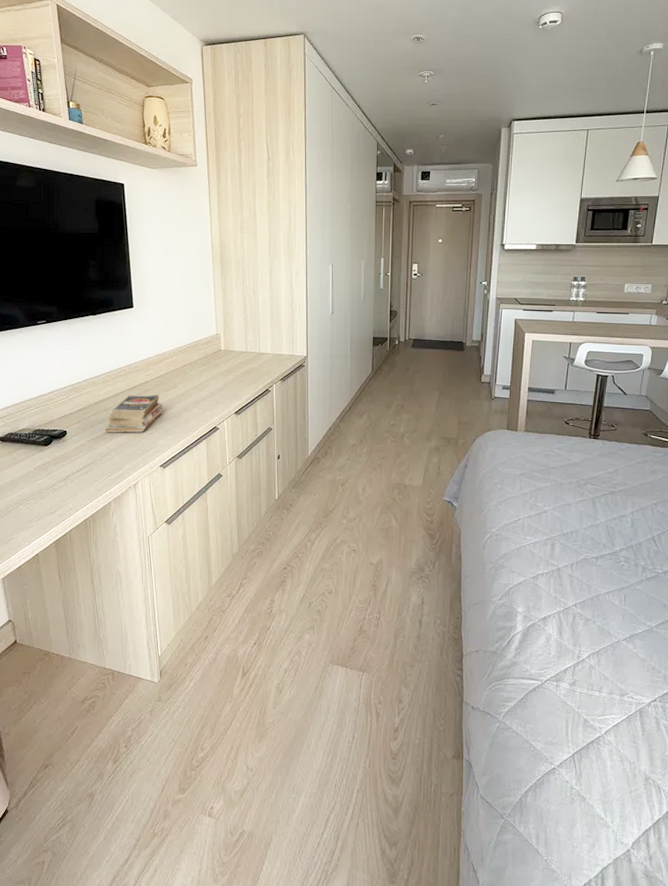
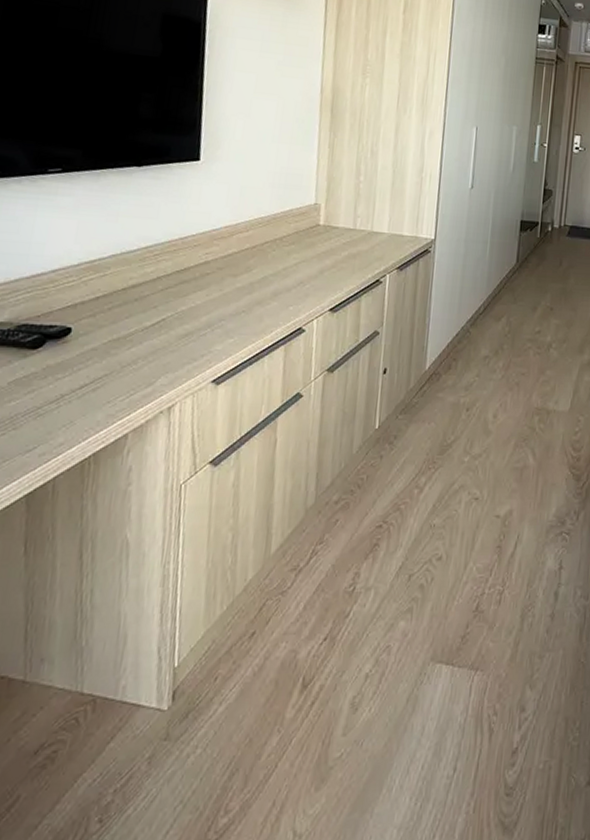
books: present [105,394,164,433] -> none [133,279,228,334]

